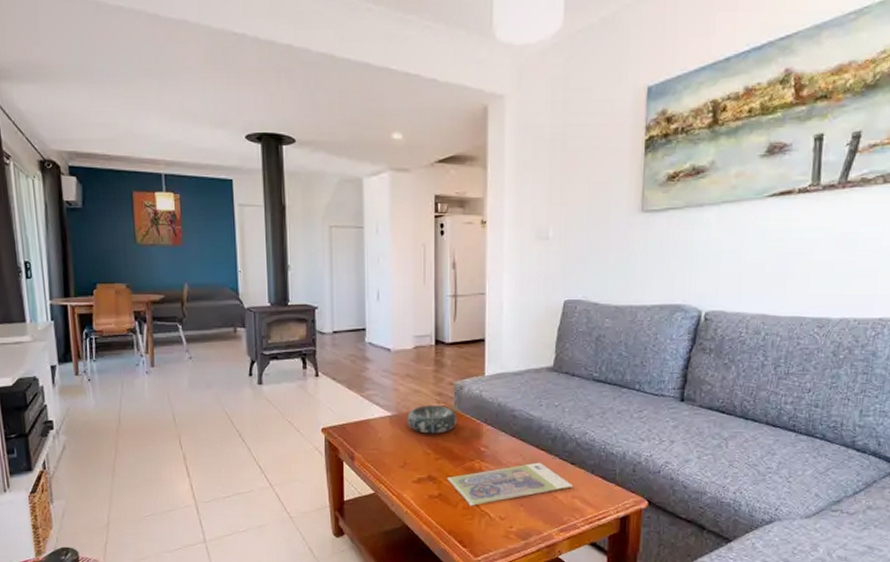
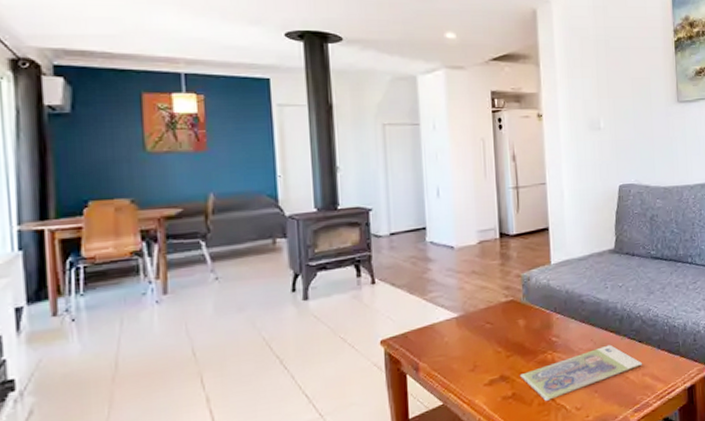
decorative bowl: present [407,405,457,434] -> none [475,299,527,332]

